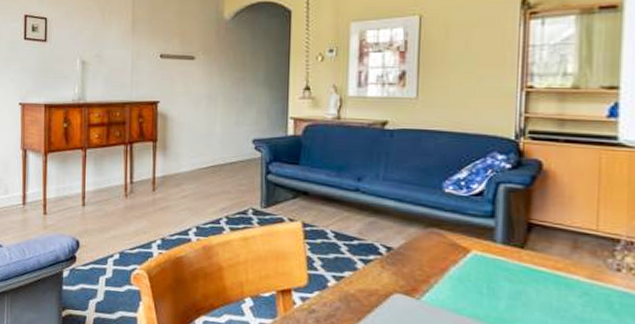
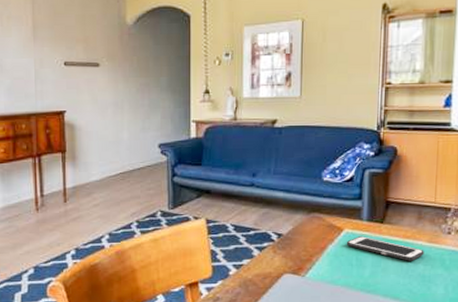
cell phone: none [474,261,583,299] -> present [346,236,424,261]

